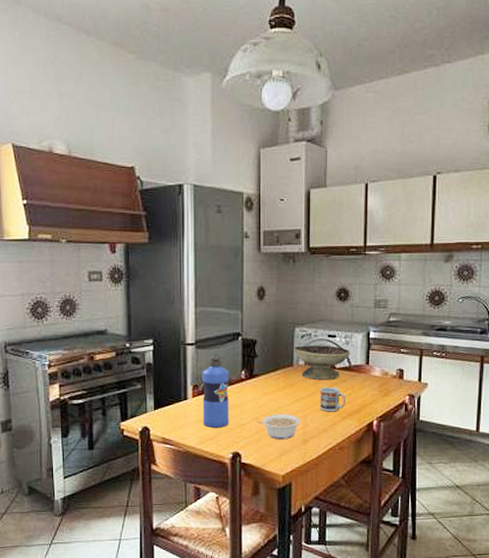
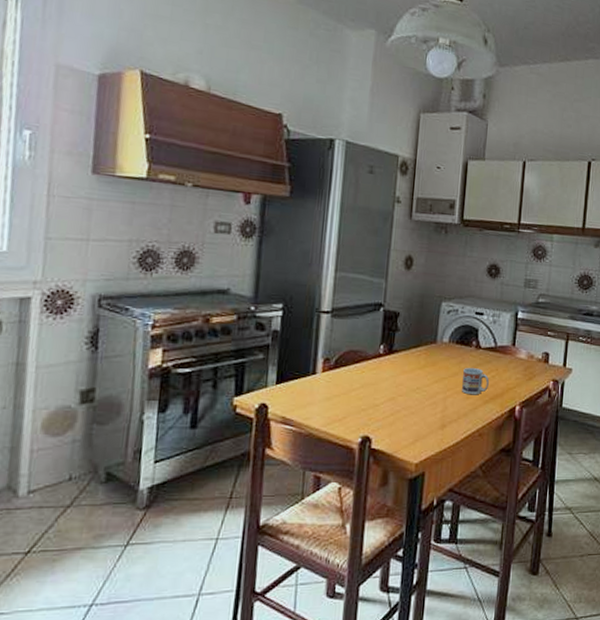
water bottle: present [202,353,230,428] -> none [331,324,367,408]
legume: present [256,414,300,440] -> none [392,394,440,424]
decorative bowl: present [293,346,350,380] -> none [438,321,497,360]

